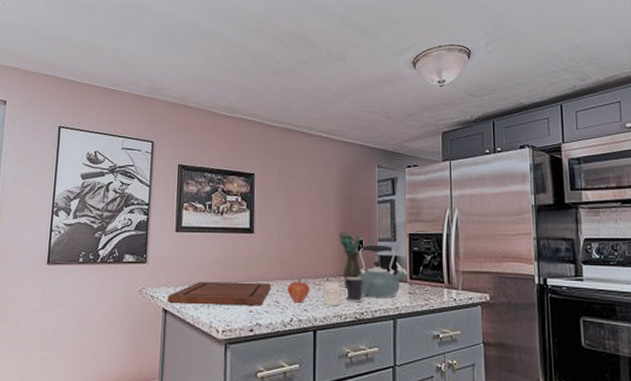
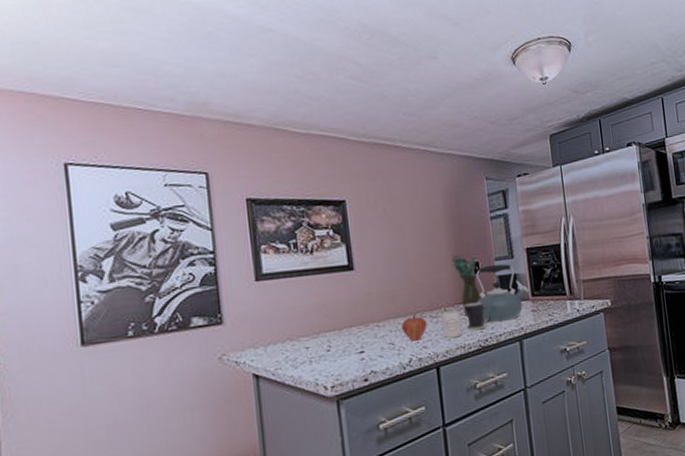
cutting board: present [168,281,271,306] -> none [257,323,383,367]

